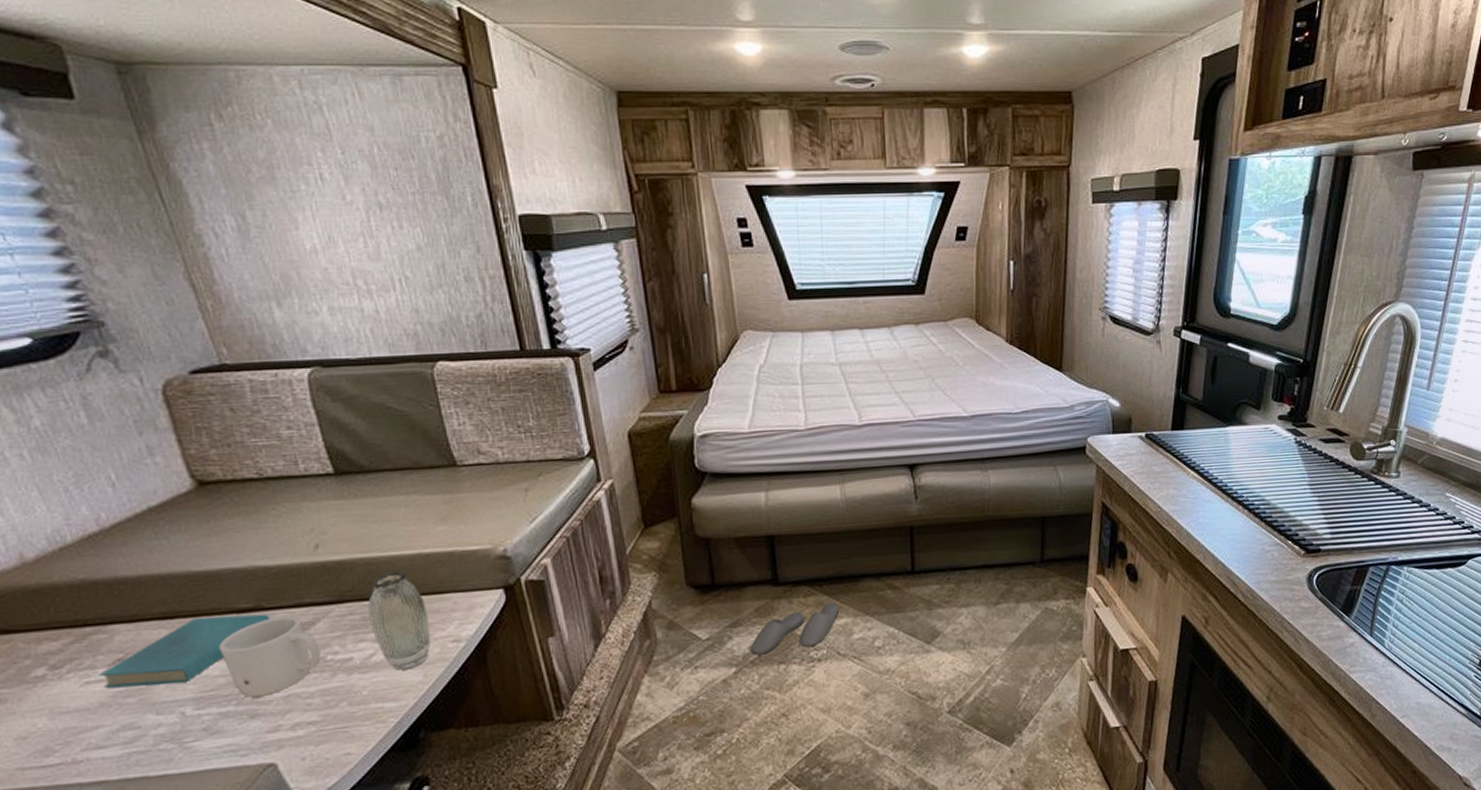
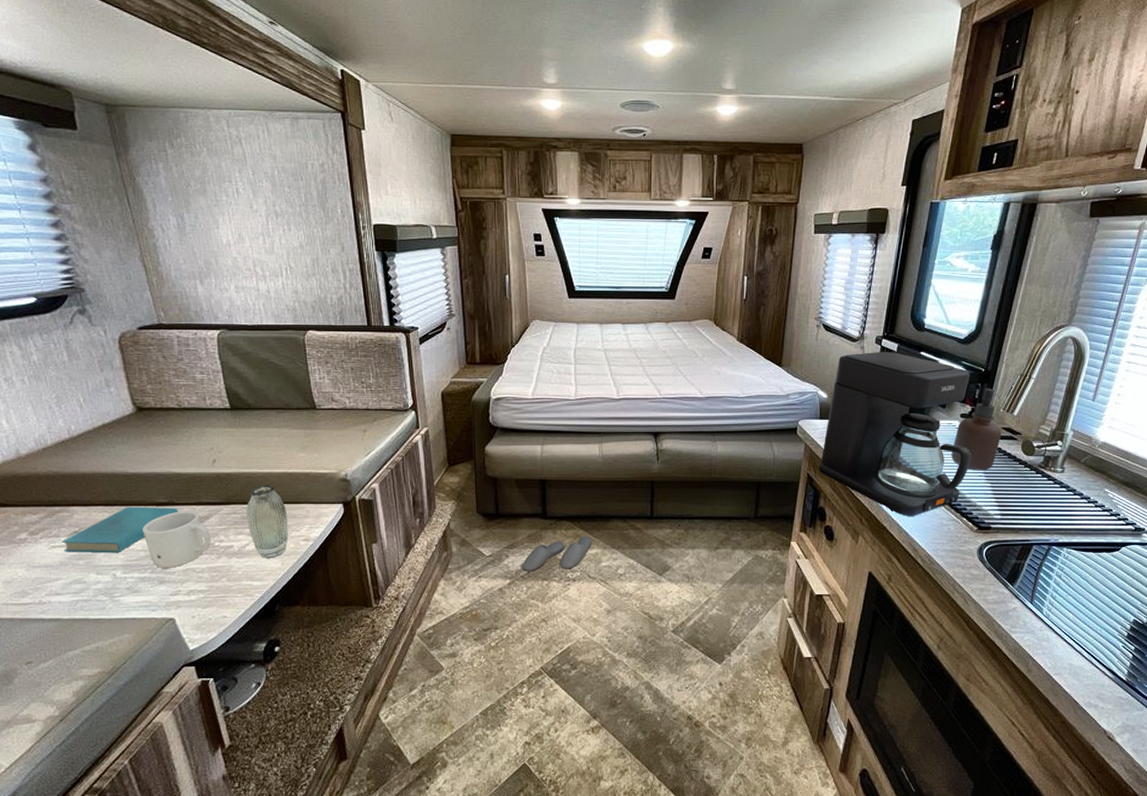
coffee maker: none [1114,344,1293,545] -> present [818,351,971,516]
soap dispenser: none [1270,382,1327,483] -> present [951,388,1002,471]

